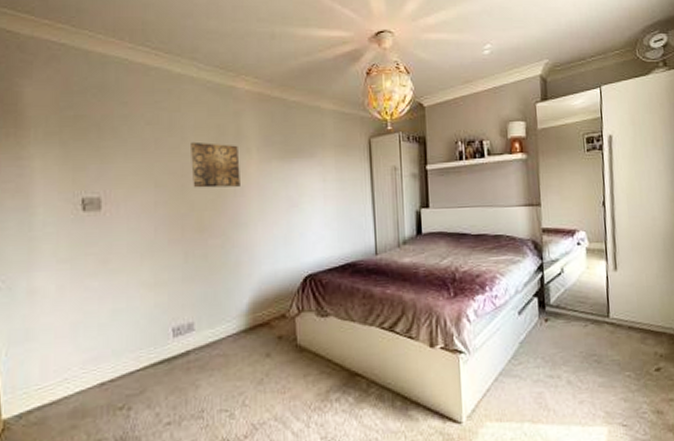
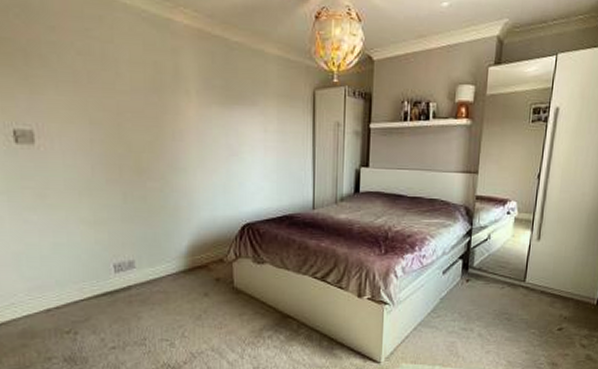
wall art: present [191,141,240,188] -> none [126,78,179,130]

